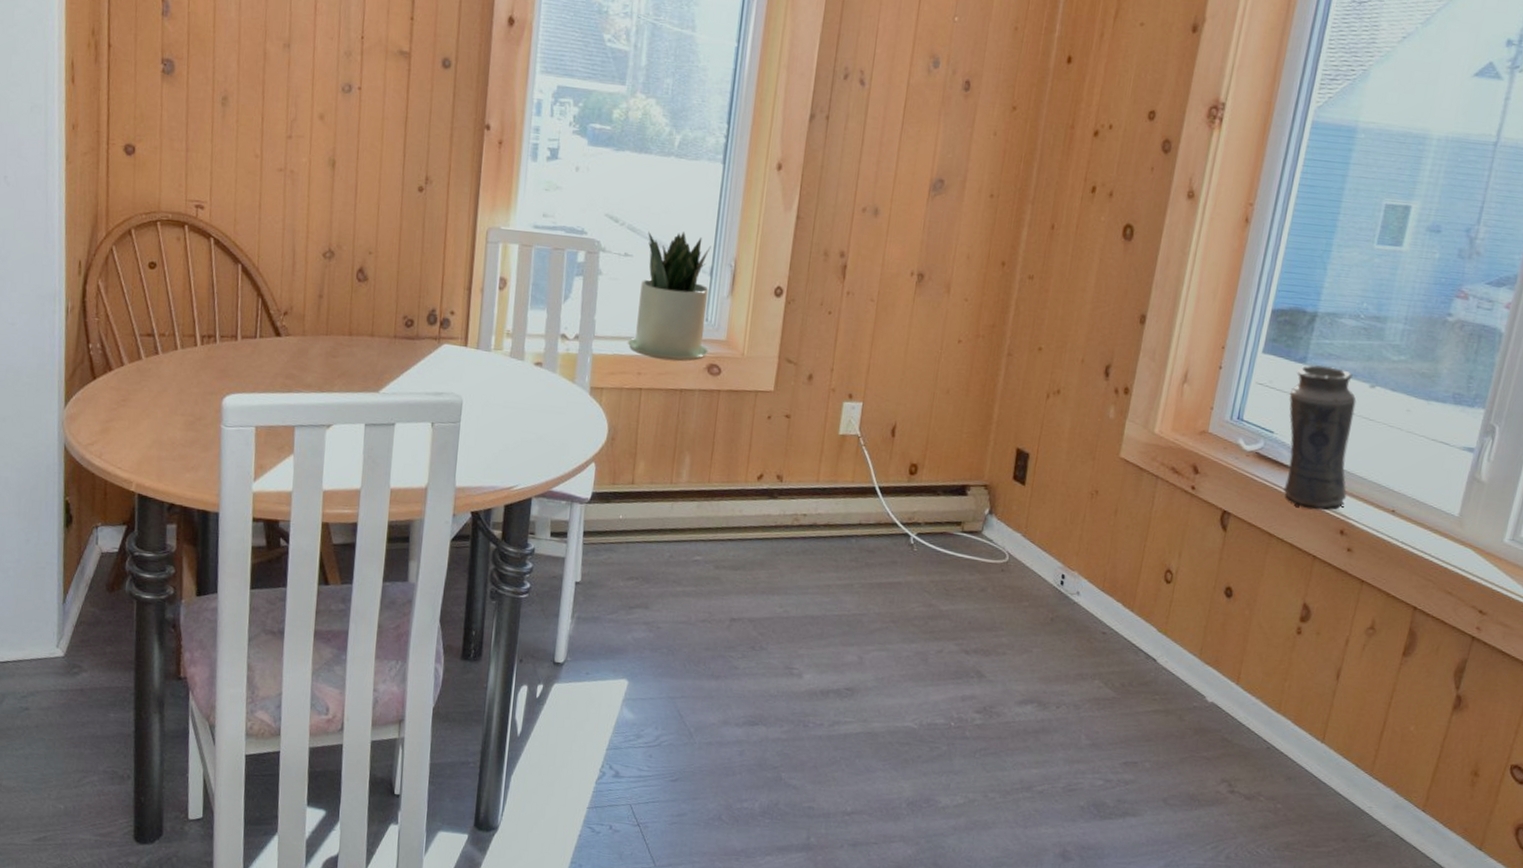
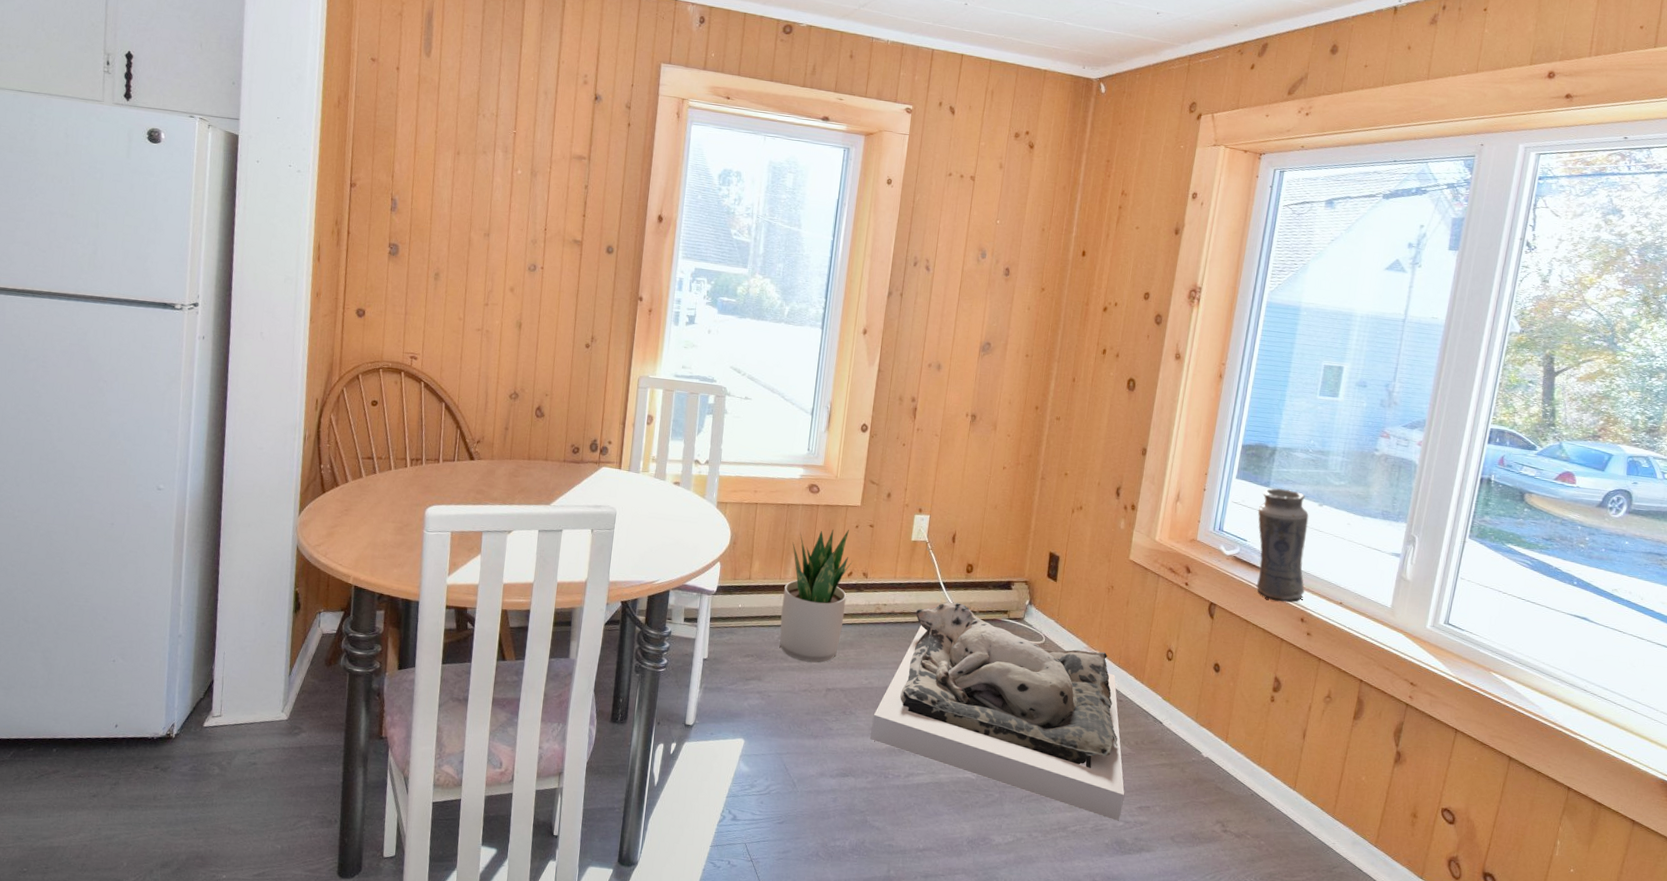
planter: present [627,231,711,362] -> none [746,380,812,483]
planter: none [671,420,764,587] -> present [779,529,853,663]
dog bed: none [785,511,1107,780] -> present [869,602,1125,821]

